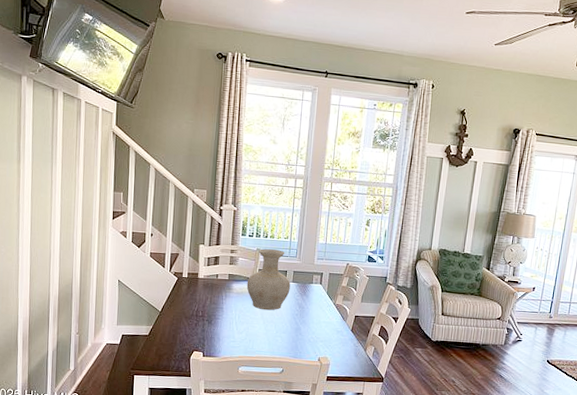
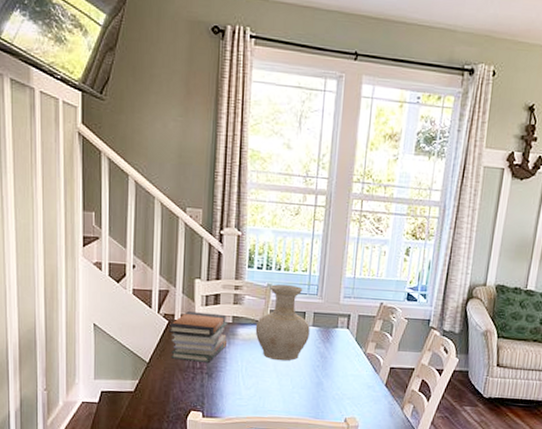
book stack: none [178,270,226,312] -> present [169,311,229,363]

